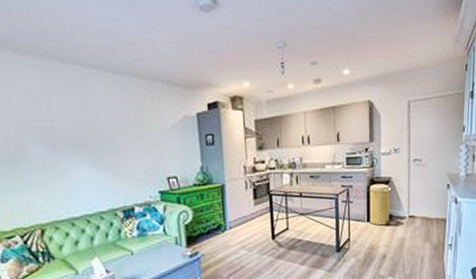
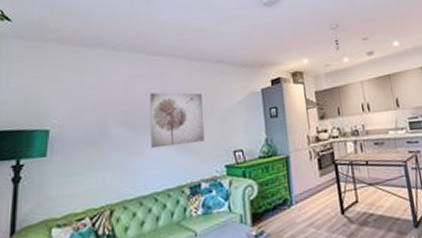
wall art: none [68,109,135,171] -> present [150,92,205,149]

